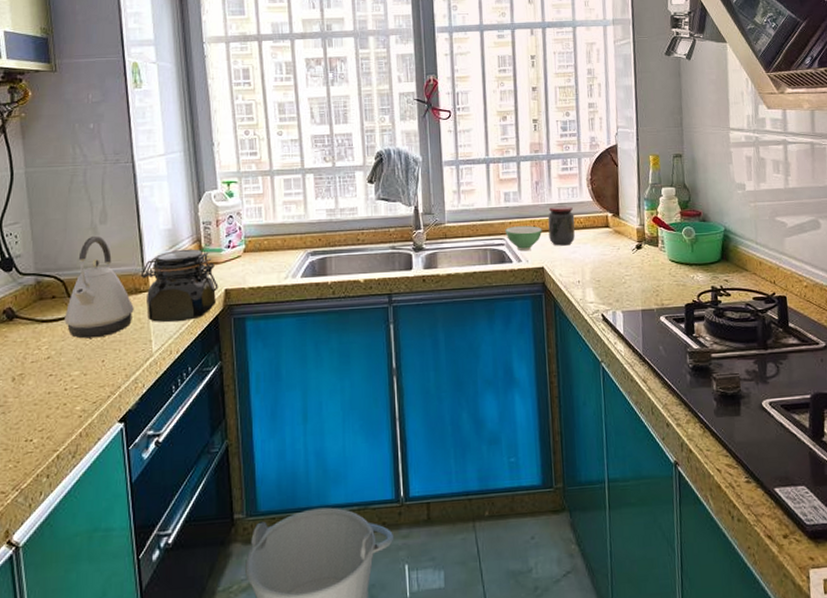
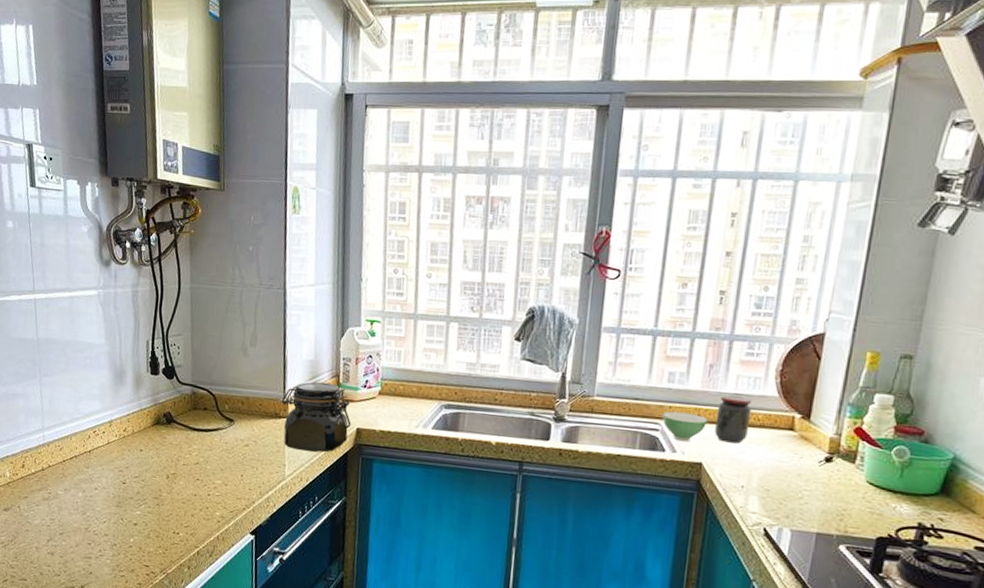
kettle: present [64,235,134,339] -> none [212,356,273,454]

